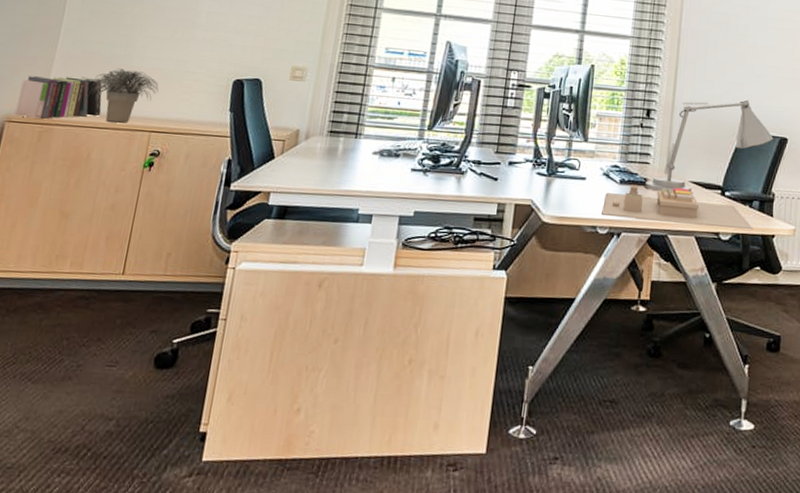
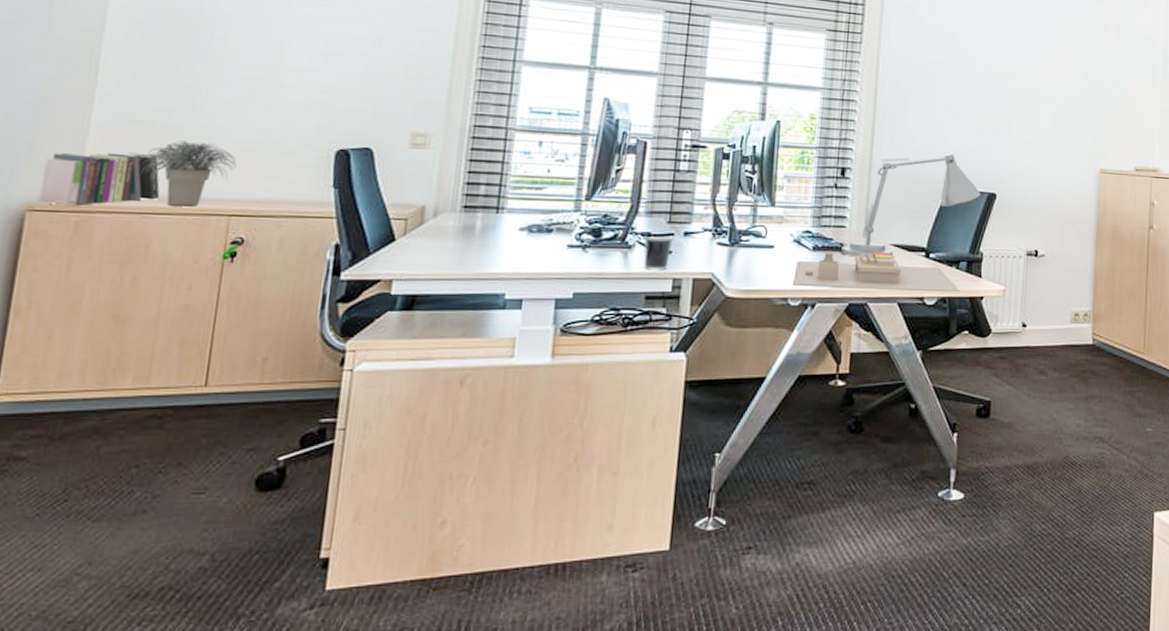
mug: none [474,164,499,196] -> present [644,236,673,271]

